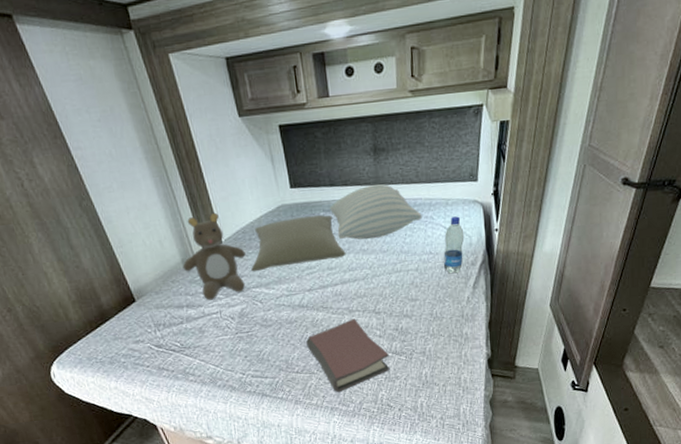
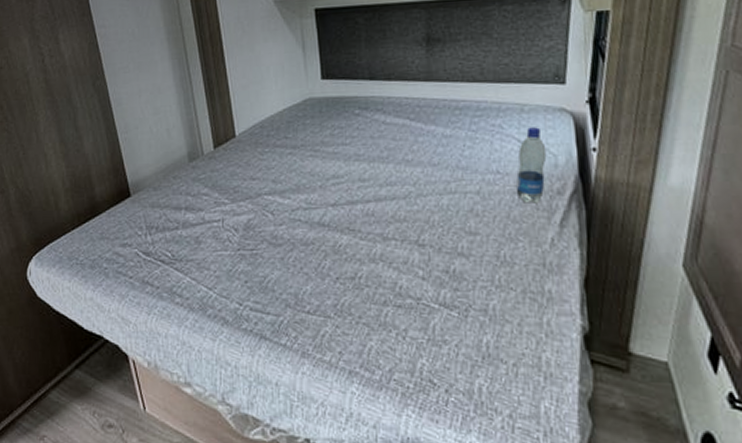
teddy bear: present [182,212,246,301] -> none [188,101,261,204]
pillow: present [251,215,346,272] -> none [265,113,384,175]
hardback book: present [306,318,390,393] -> none [324,249,435,351]
pillow: present [330,183,422,240] -> none [367,80,488,148]

